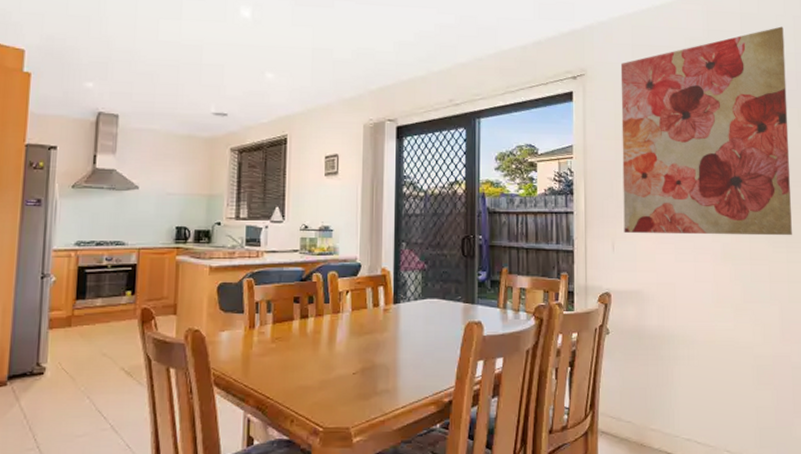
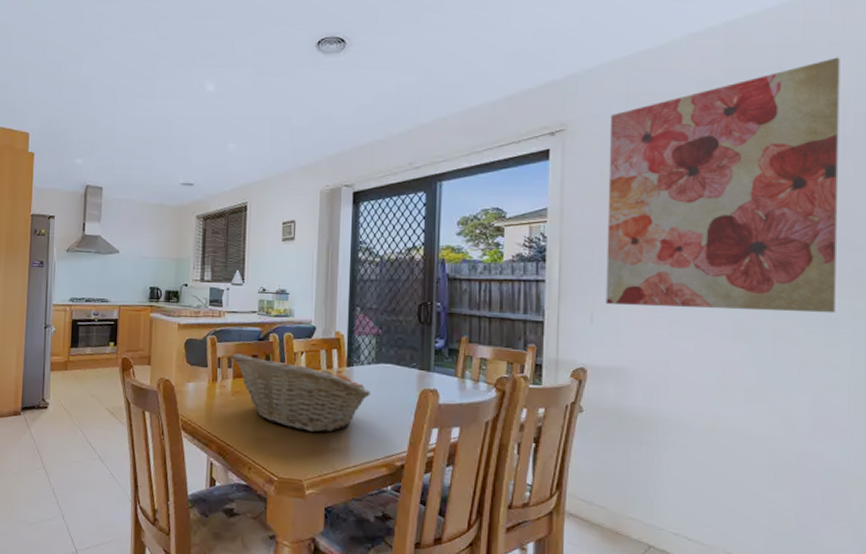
fruit basket: none [271,295,418,376] -> present [232,353,371,433]

